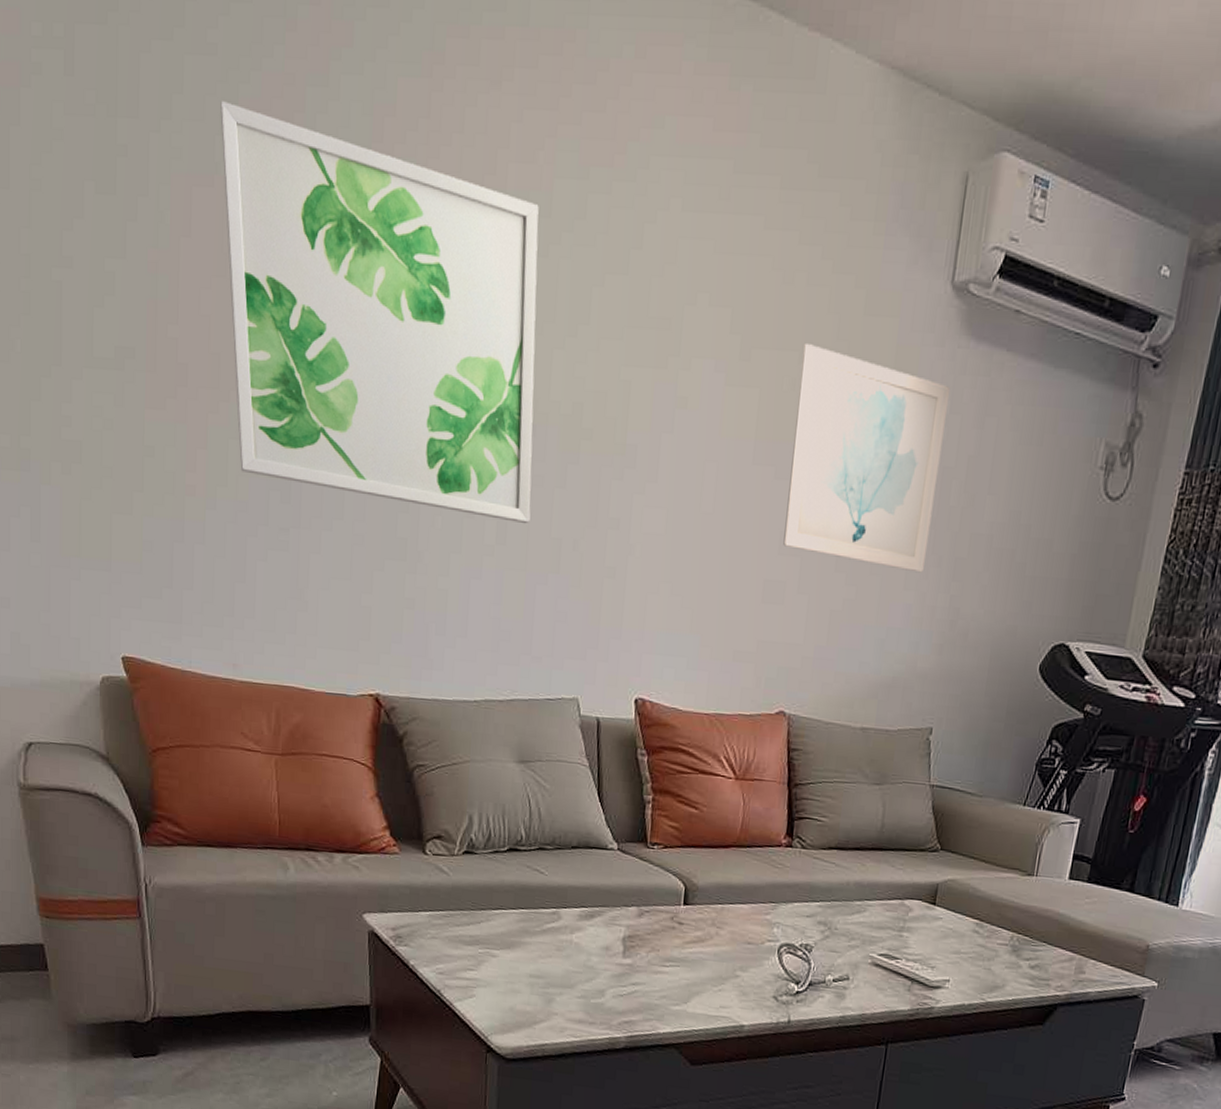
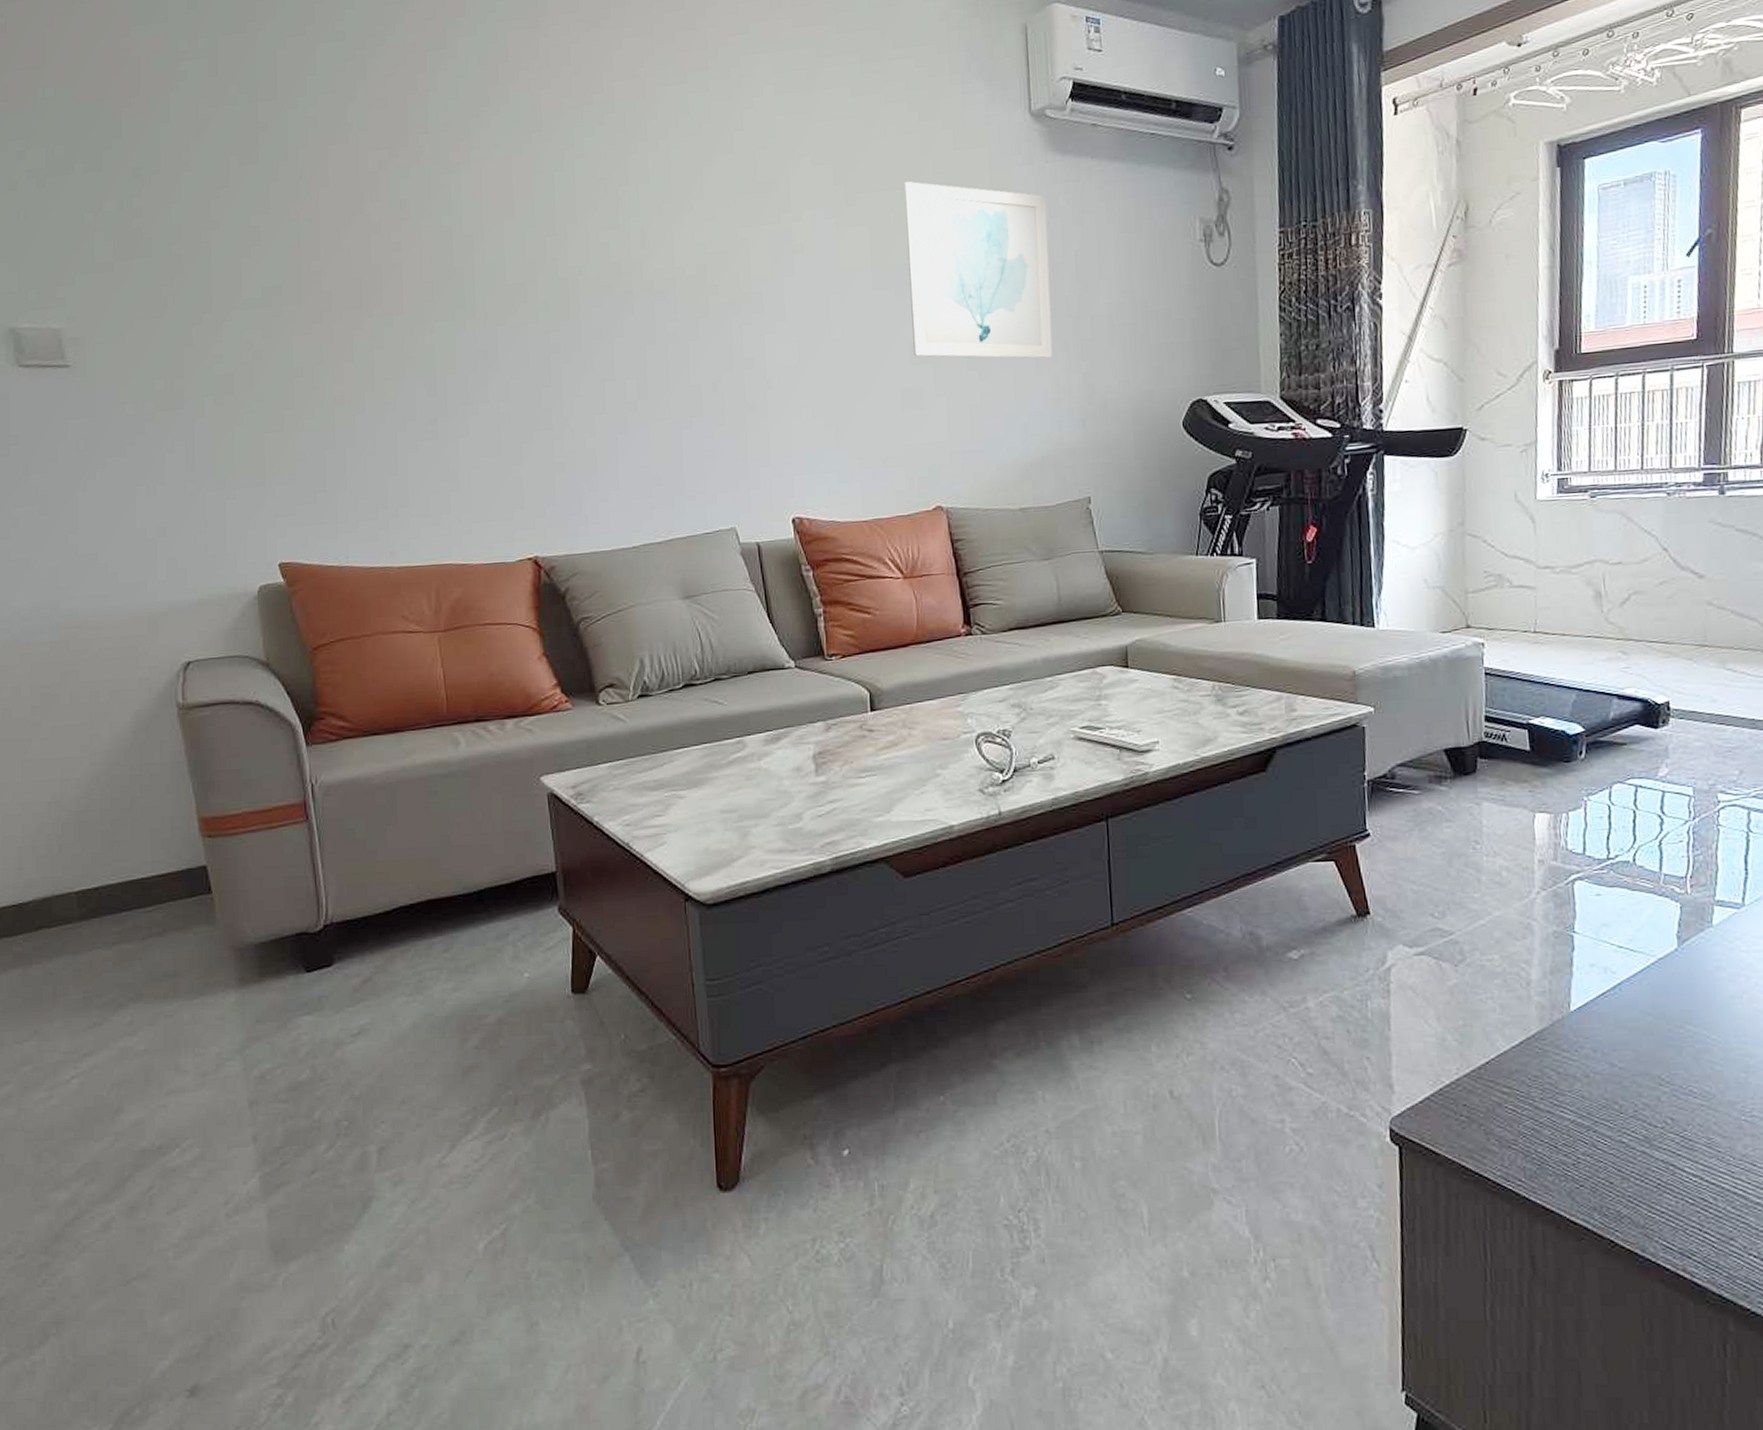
wall art: present [220,101,539,524] -> none [350,74,668,378]

